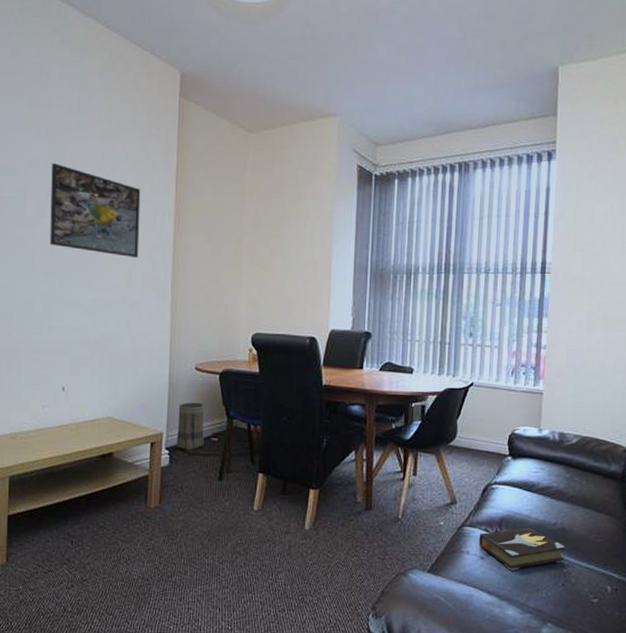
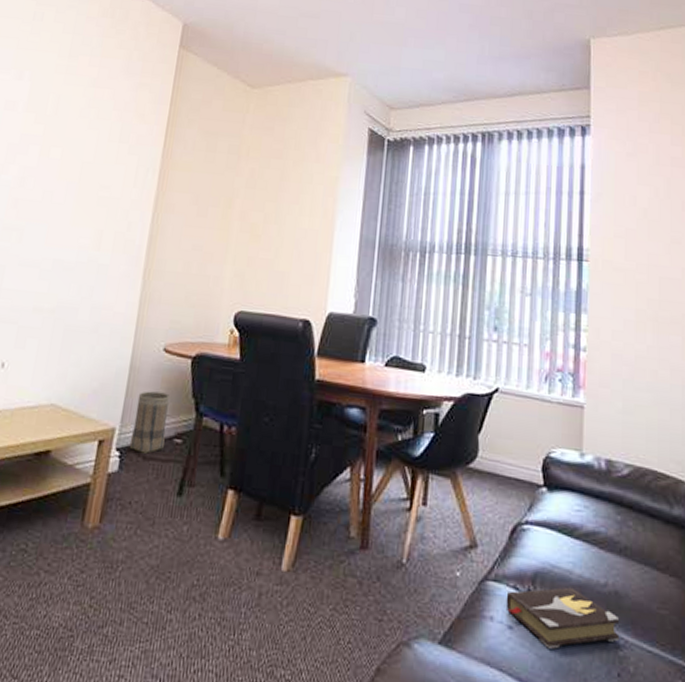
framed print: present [49,163,141,259] -> none [14,108,125,216]

